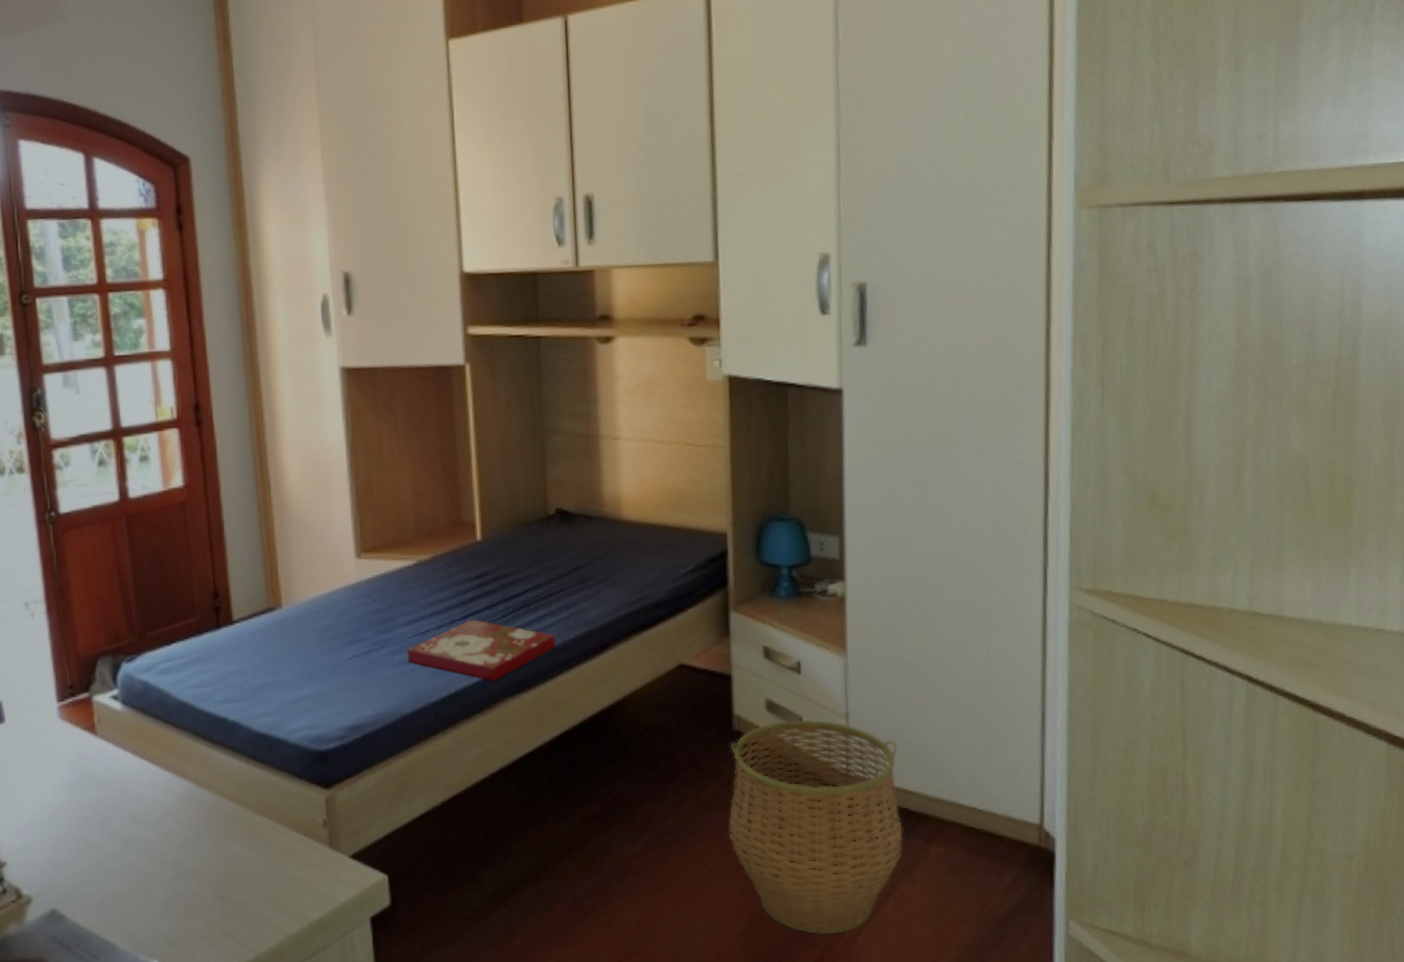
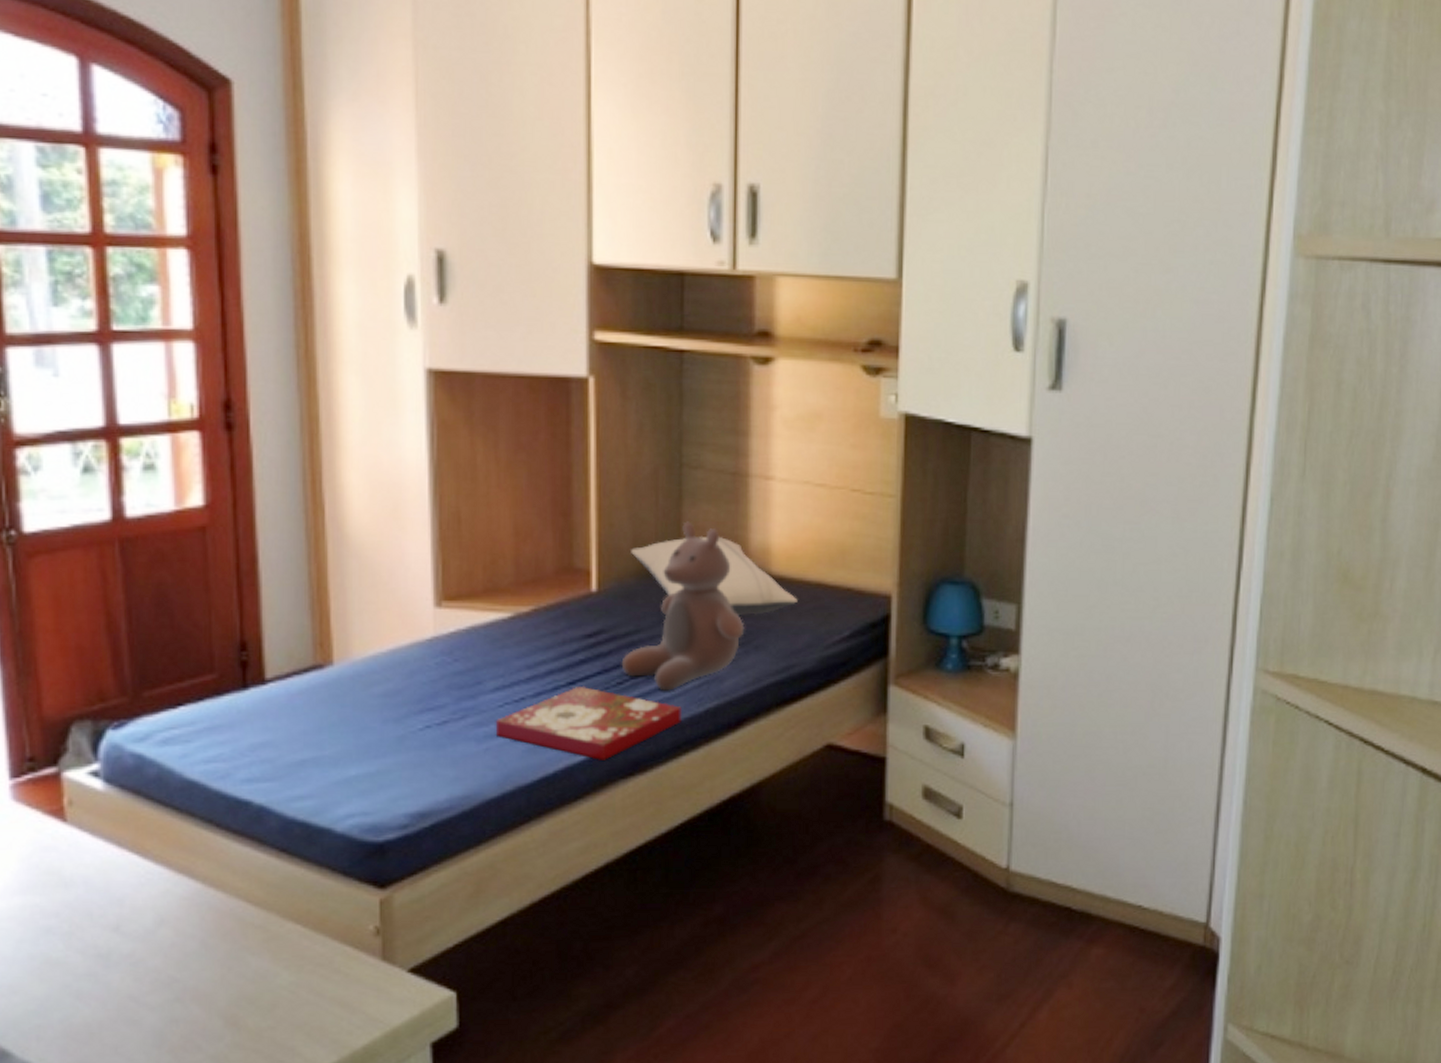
stuffed bear: none [504,478,602,622] -> present [621,521,743,691]
pillow: none [507,490,647,555] -> present [631,535,798,615]
basket: present [728,719,903,935] -> none [872,808,1064,1048]

